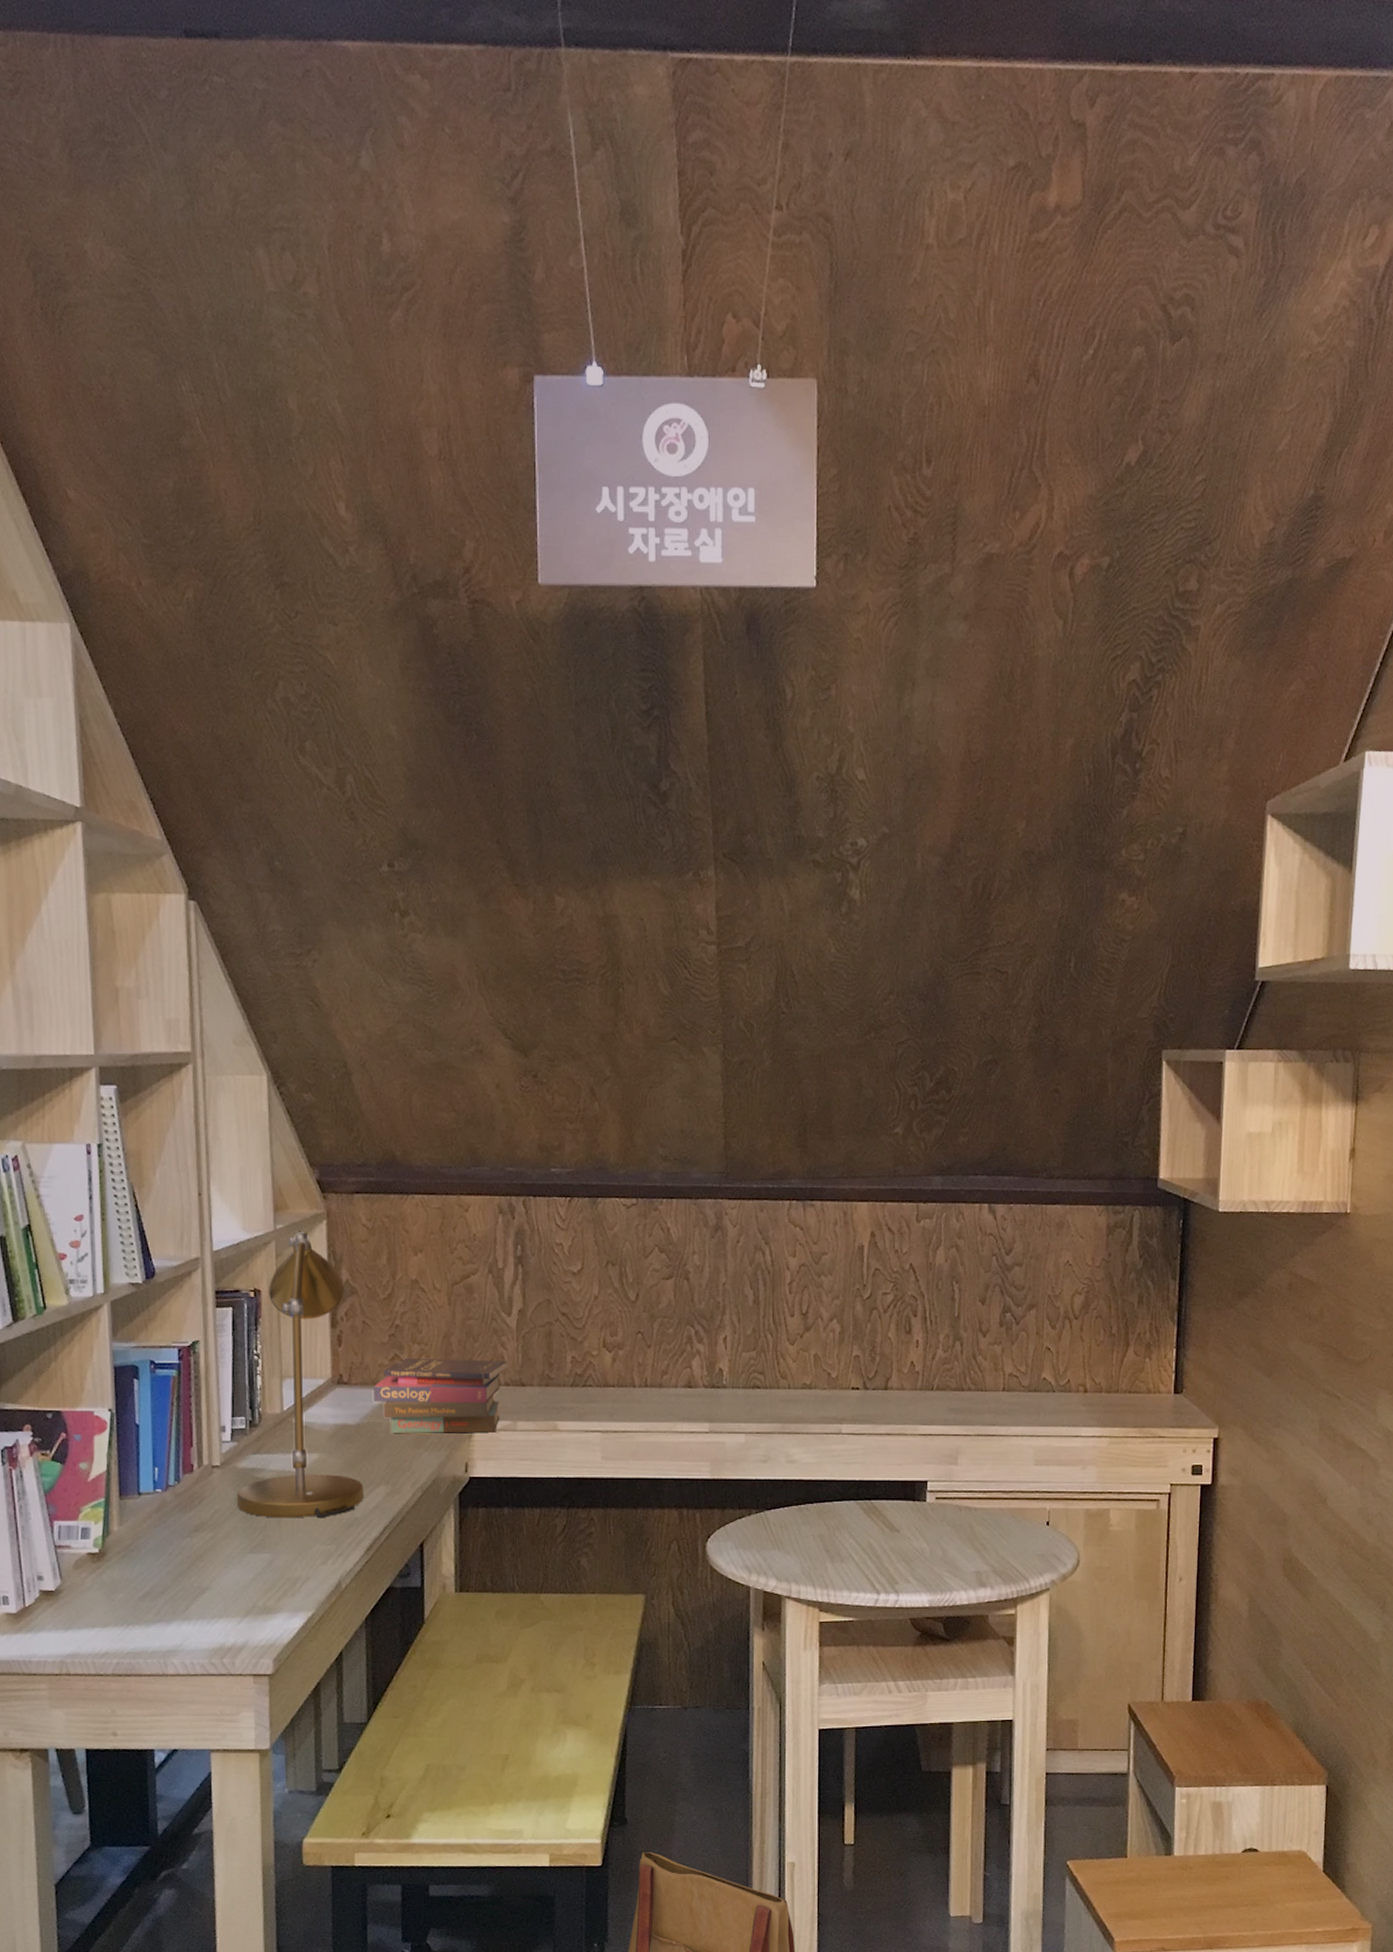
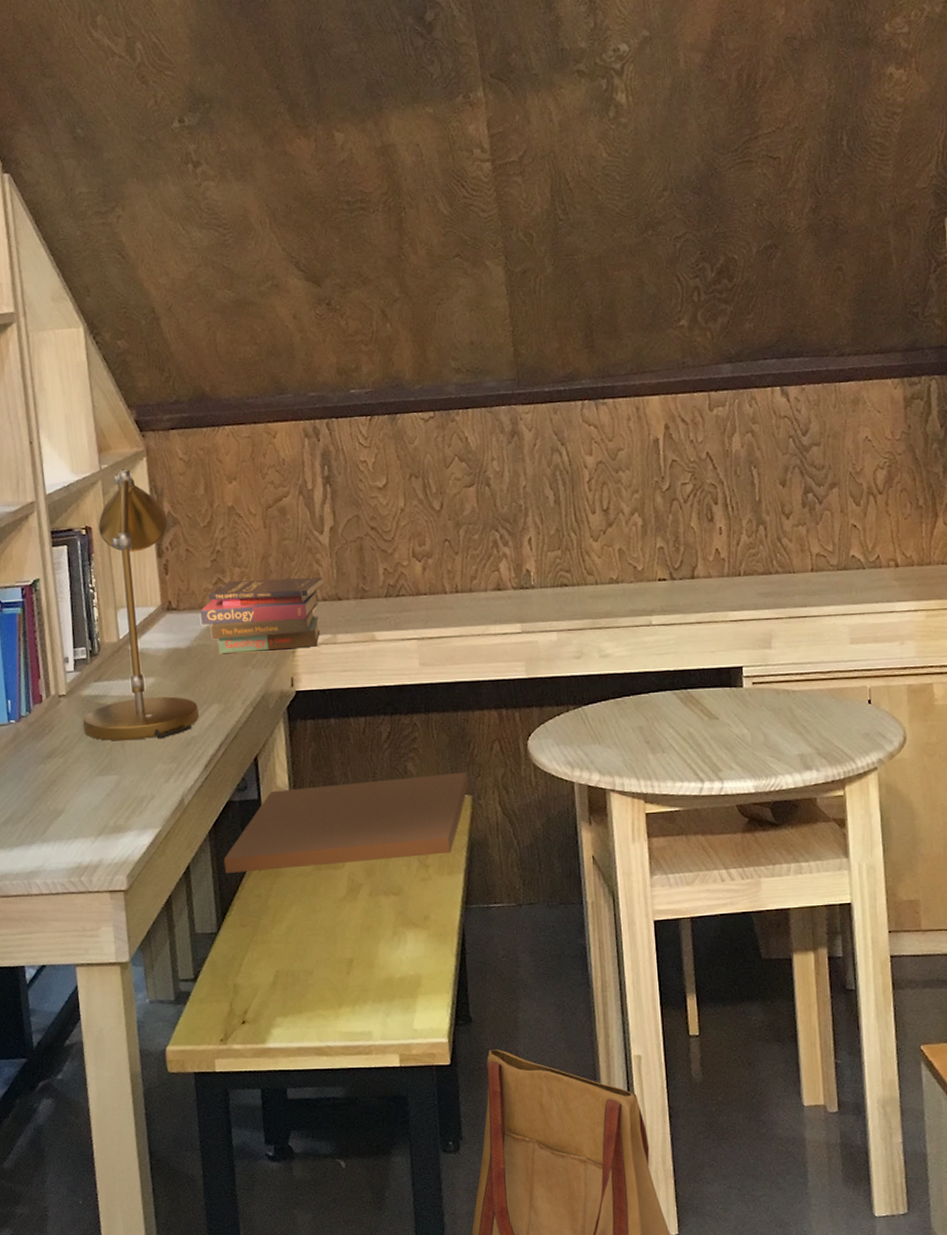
cushion: none [379,1570,643,1663] -> present [223,772,469,874]

